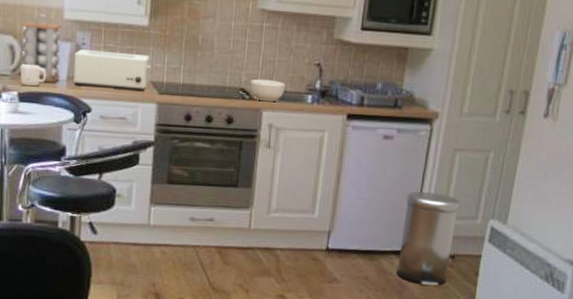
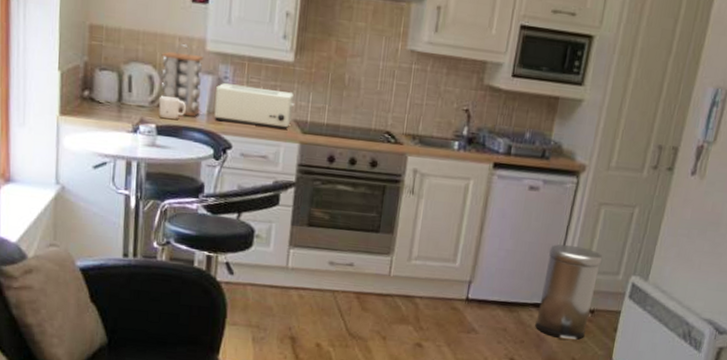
bowl: present [250,78,286,102] -> none [396,122,433,147]

